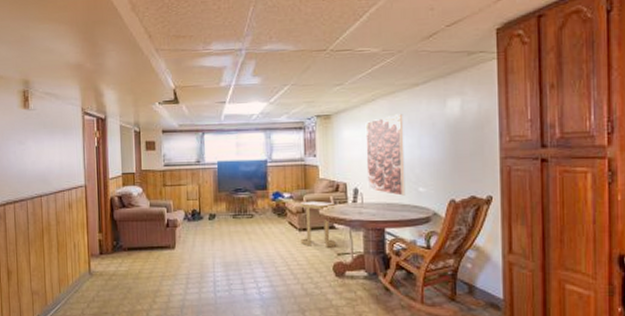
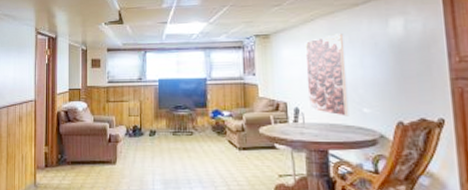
side table: present [299,200,336,248] -> none [239,119,277,168]

